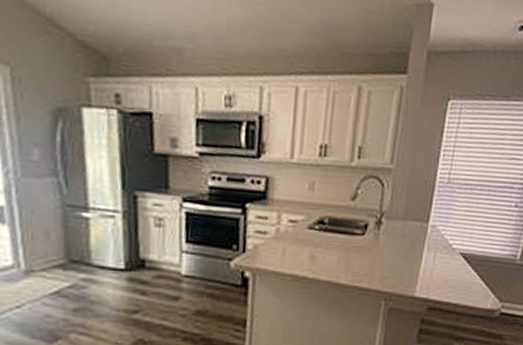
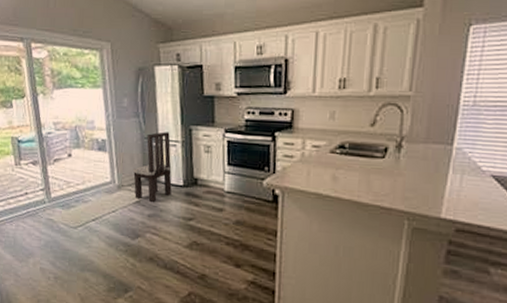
dining chair: none [49,198,109,293] -> present [133,132,172,203]

